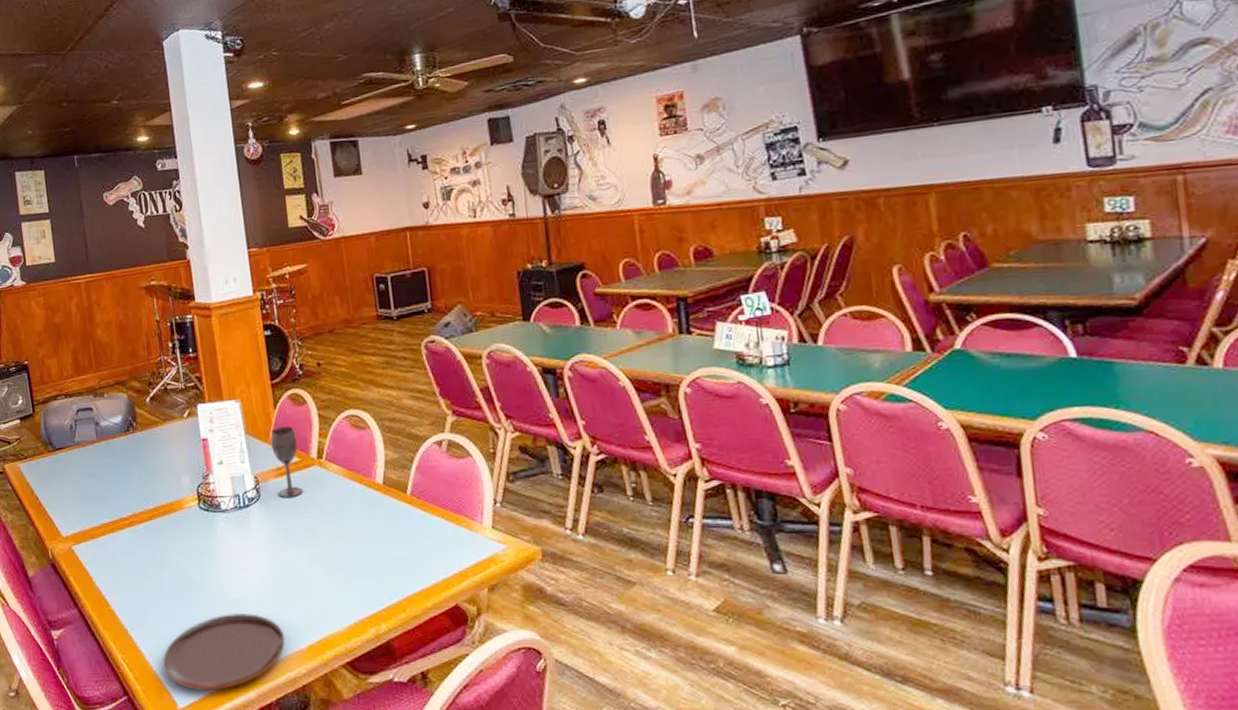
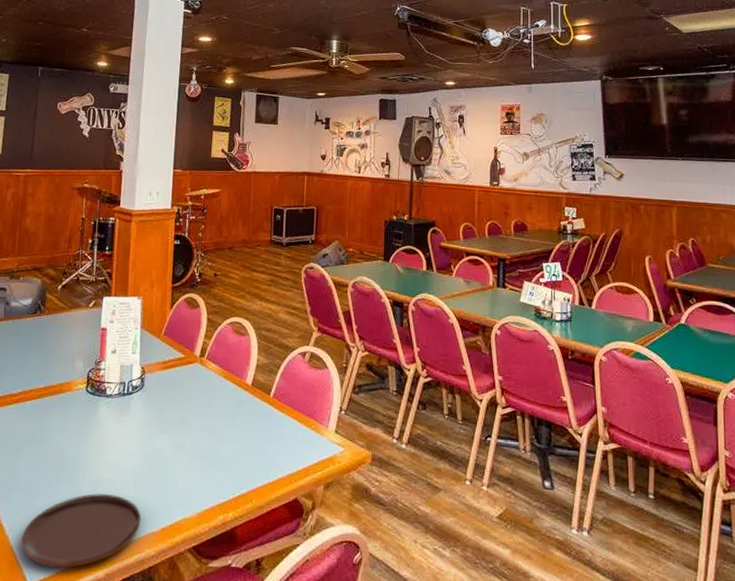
wine glass: present [270,426,303,499] -> none [160,325,186,390]

